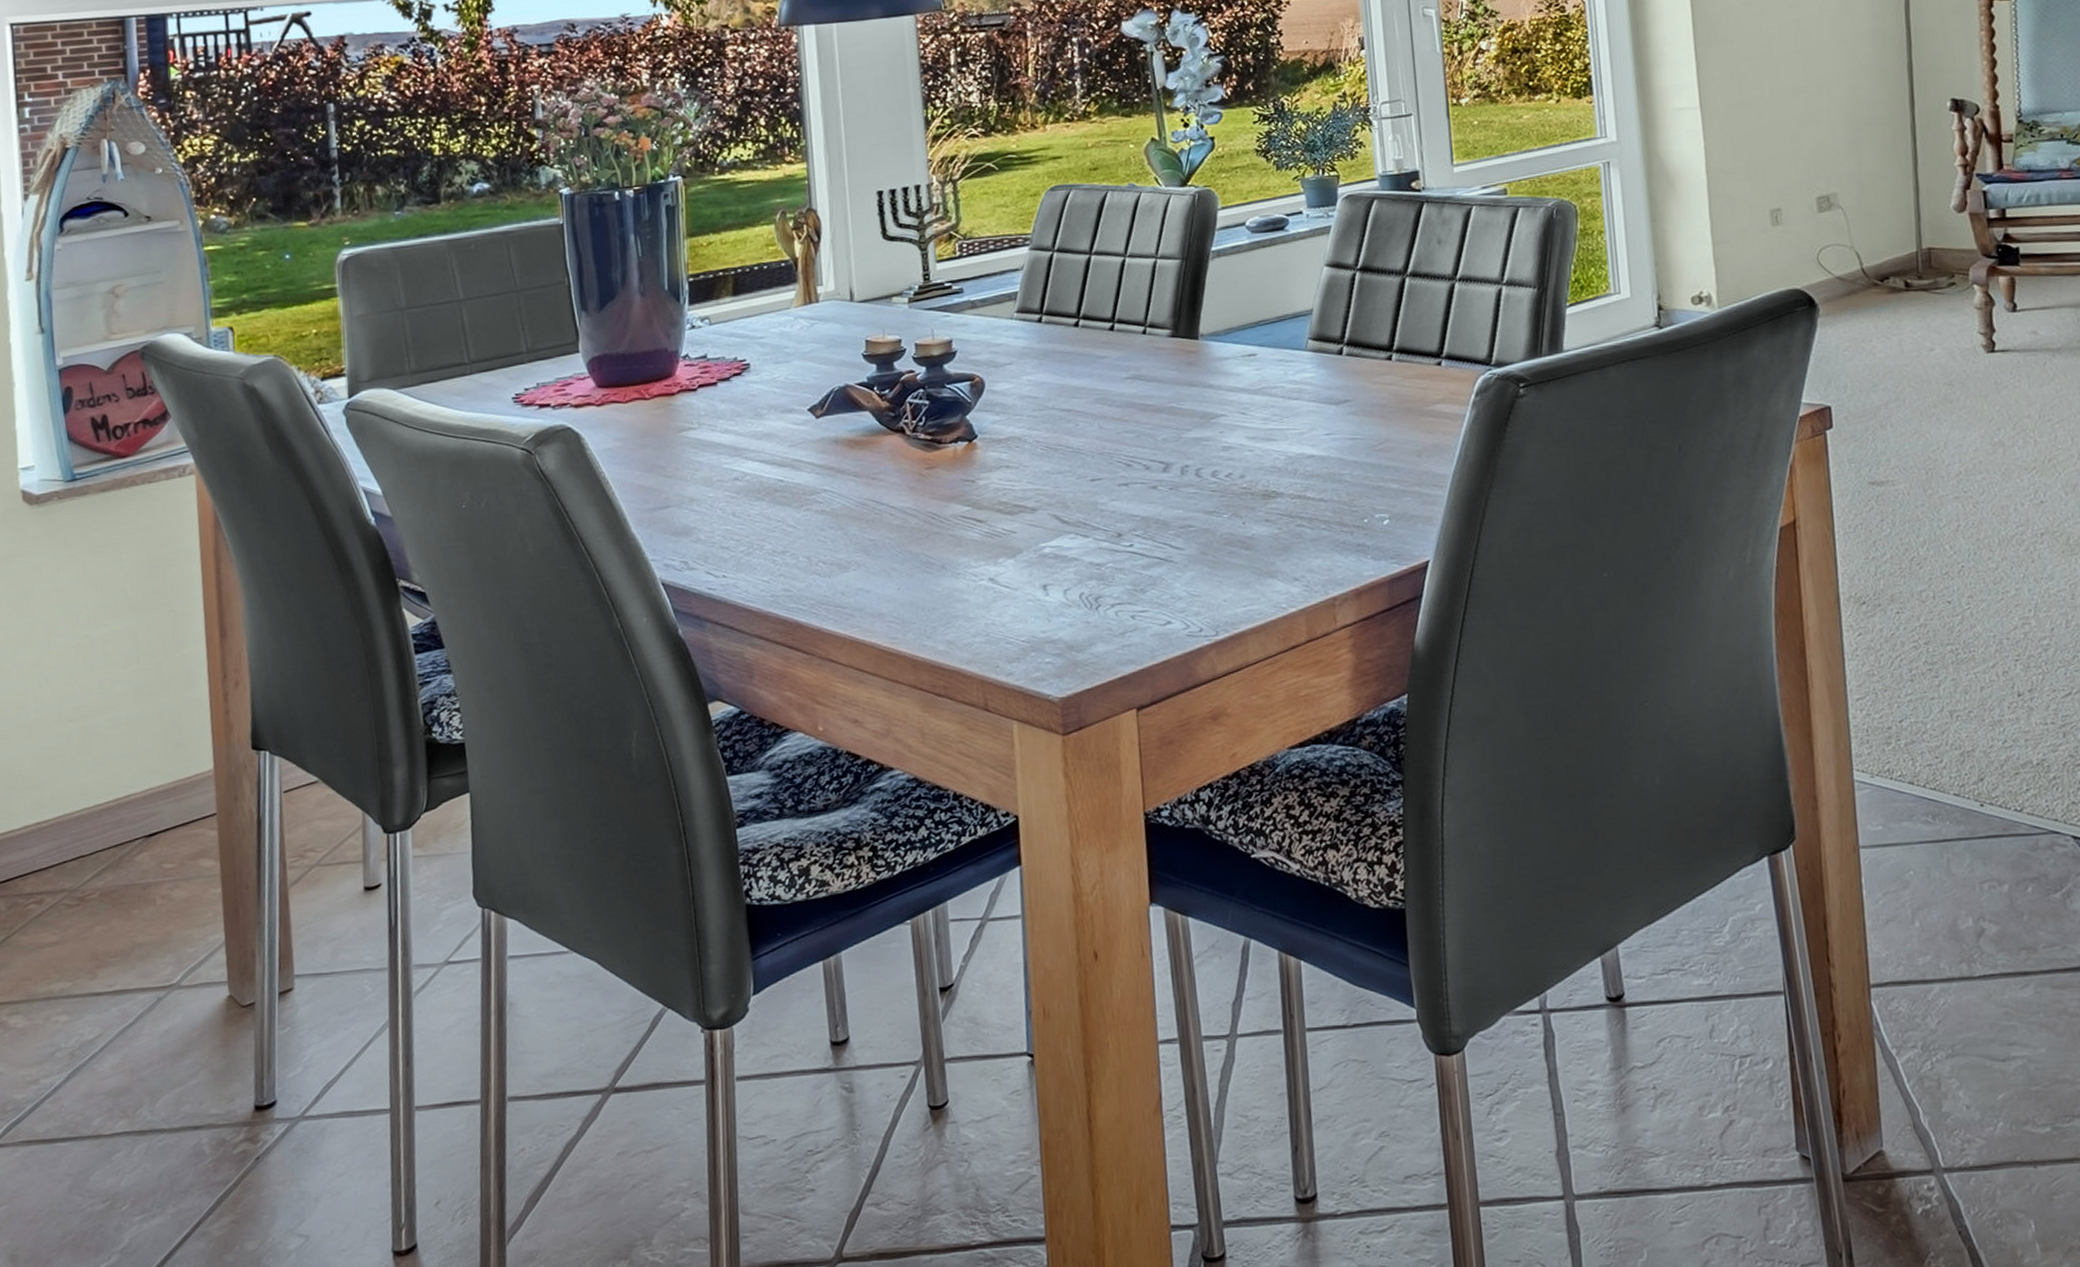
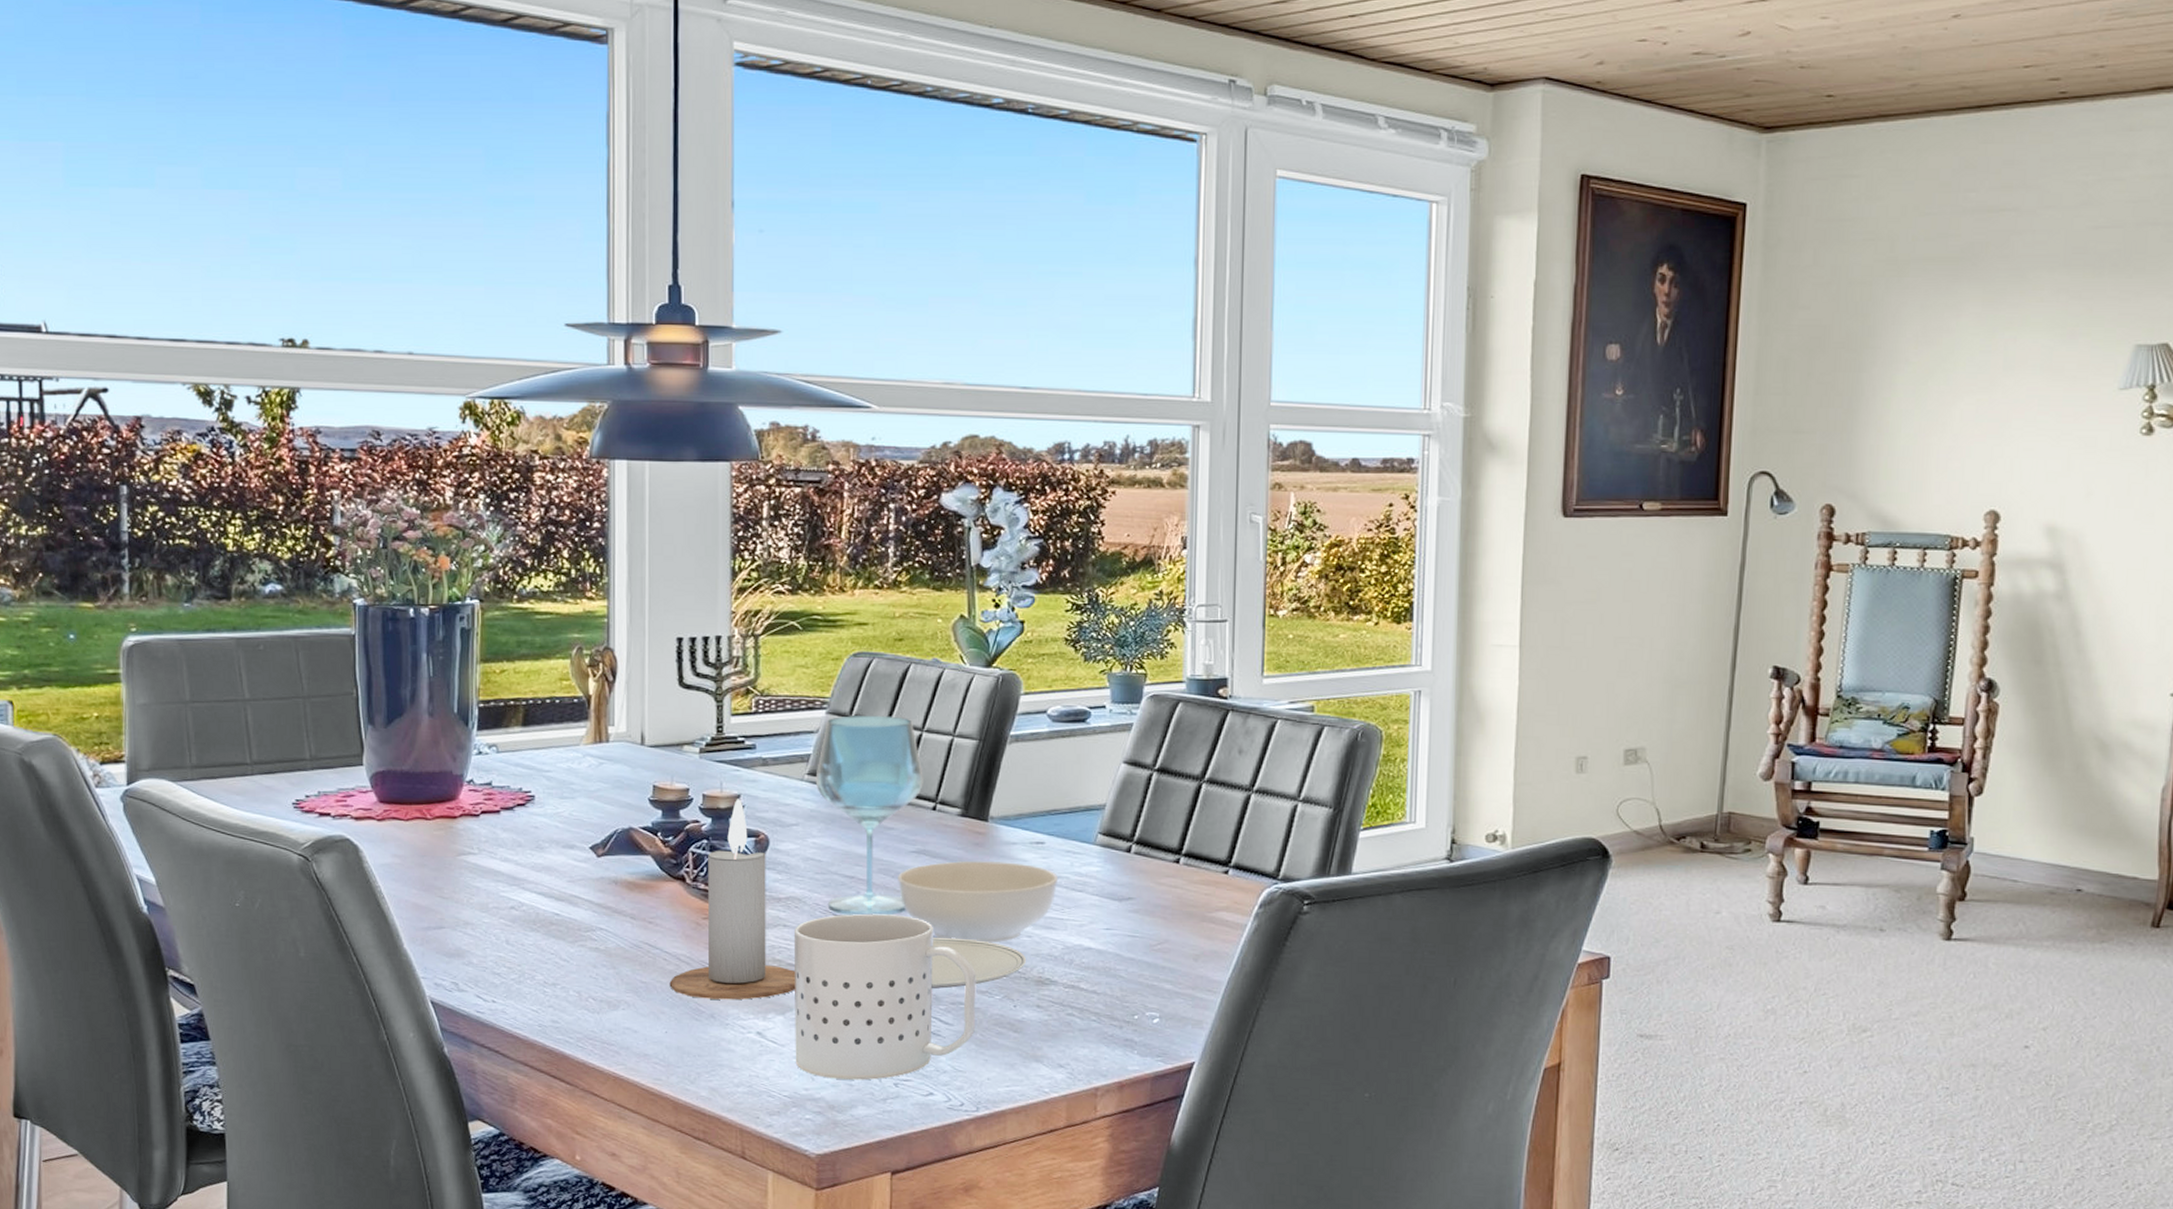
candle: none [897,344,1024,550] -> present [669,799,796,1000]
mug: none [1017,443,1207,618] -> present [793,913,976,1080]
wine glass: none [1024,245,1131,450] -> present [815,715,923,916]
bowl: none [1115,377,1274,462] -> present [898,861,1059,943]
plate: none [1154,459,1251,514] -> present [931,936,1027,989]

